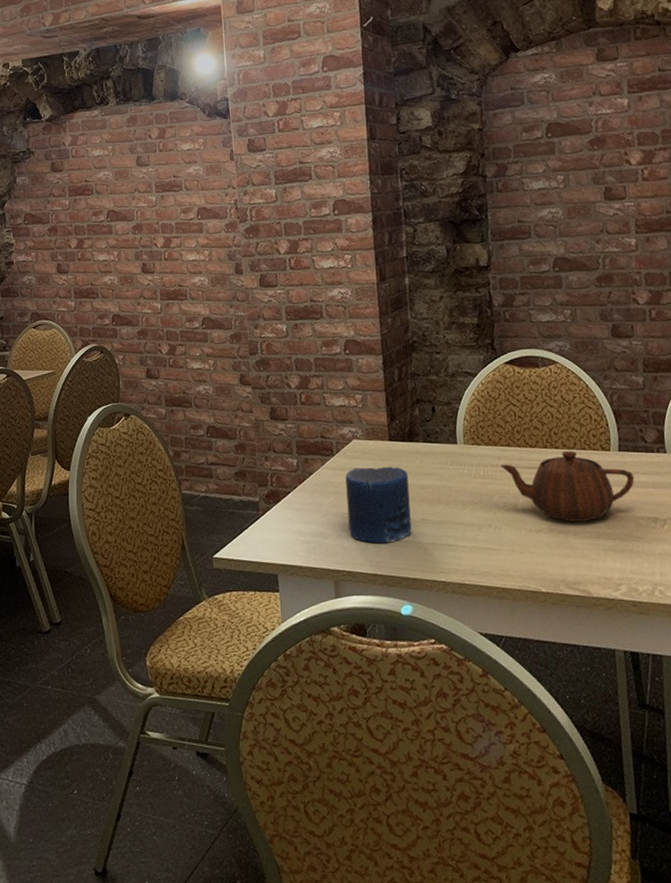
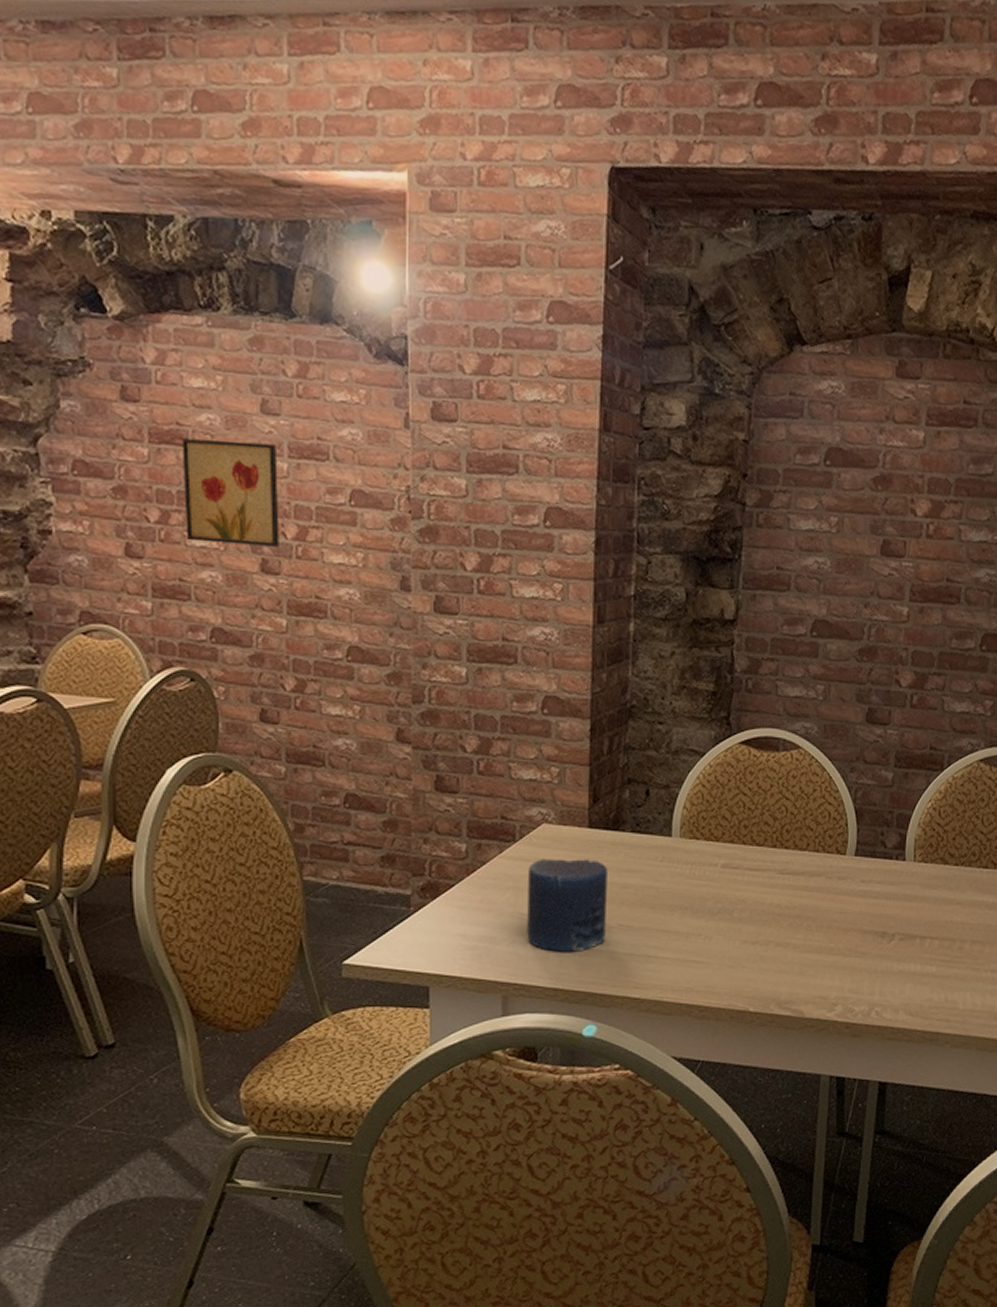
wall art: none [89,185,153,257] -> present [182,438,279,547]
teapot: present [499,450,635,522] -> none [718,851,868,934]

